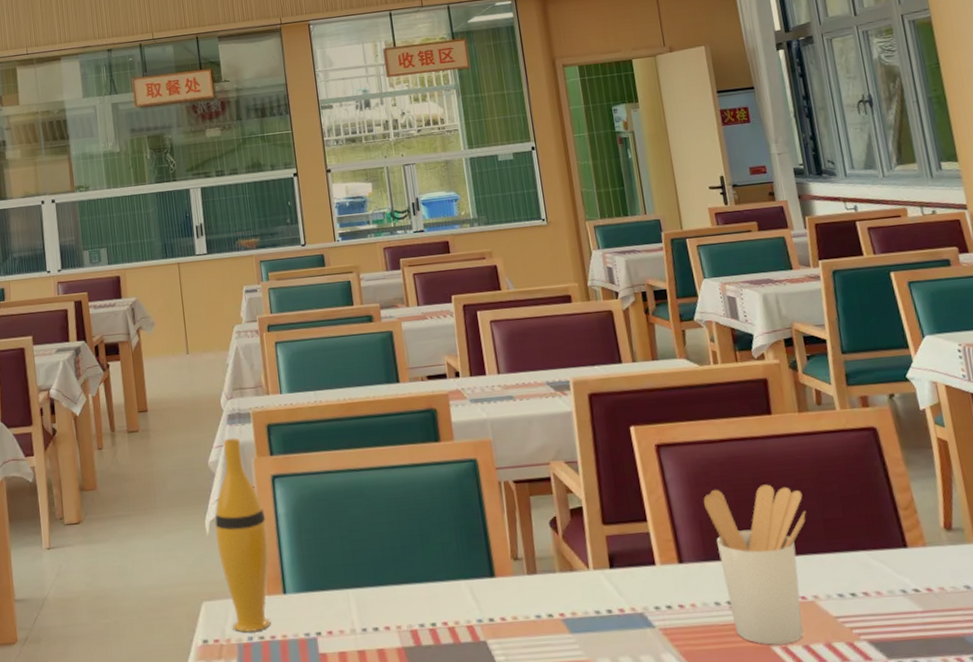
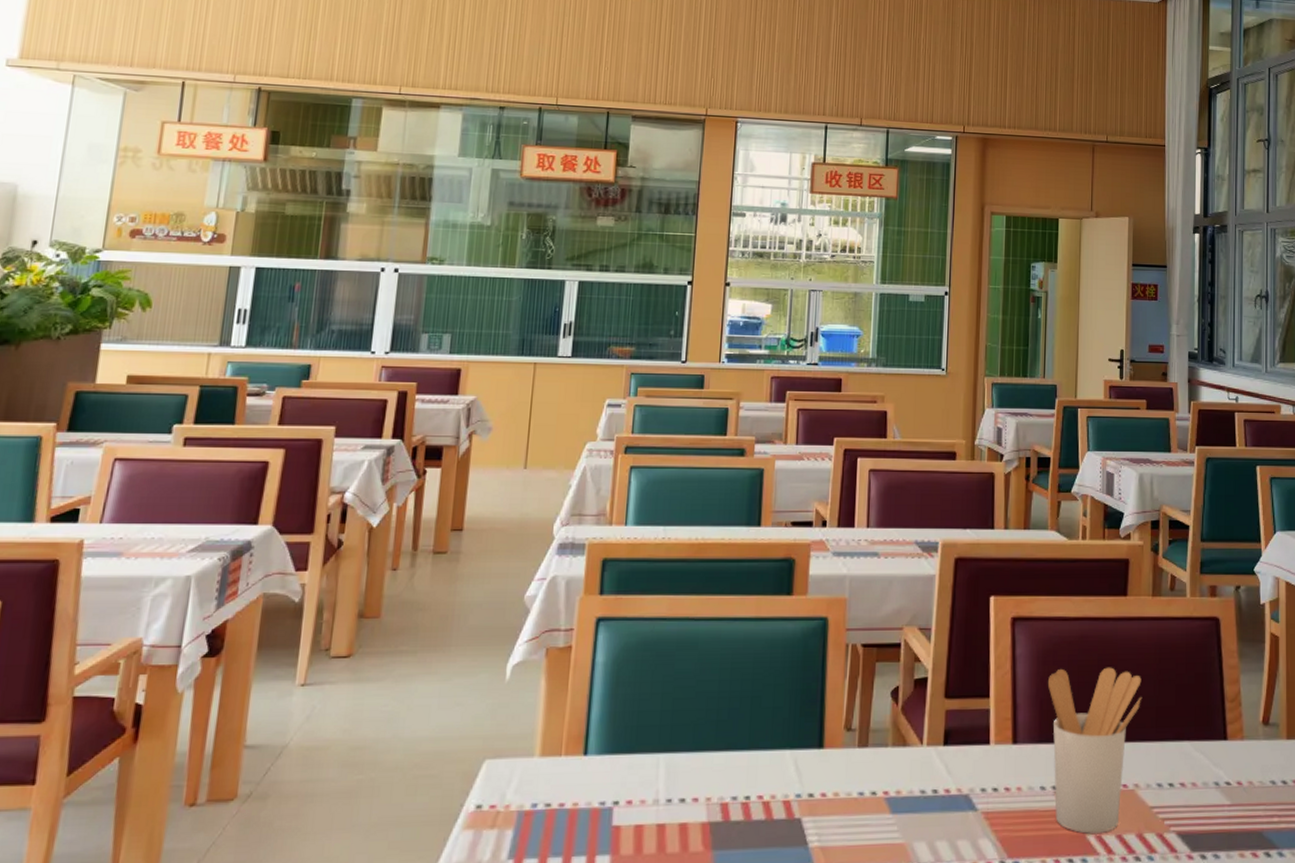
vase: present [215,438,271,632] -> none [514,571,580,798]

